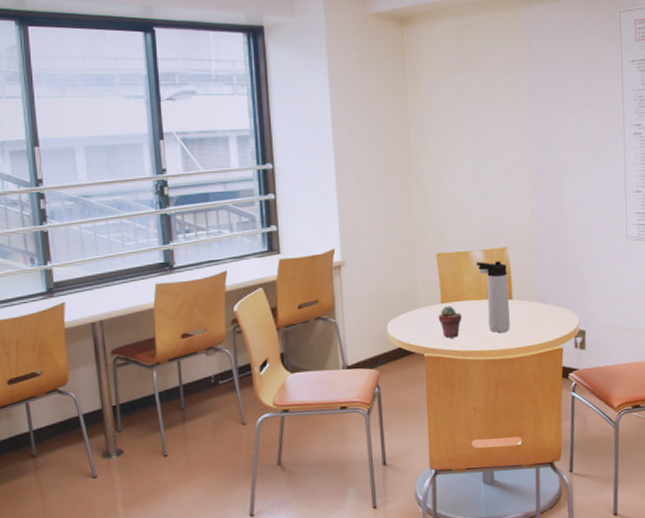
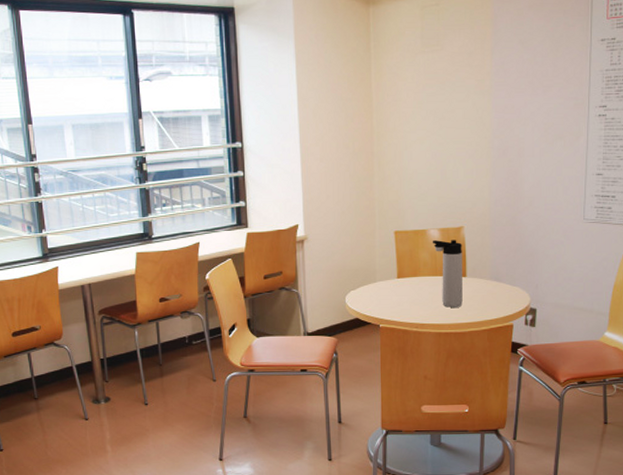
potted succulent: present [438,306,462,338] -> none [394,281,417,311]

